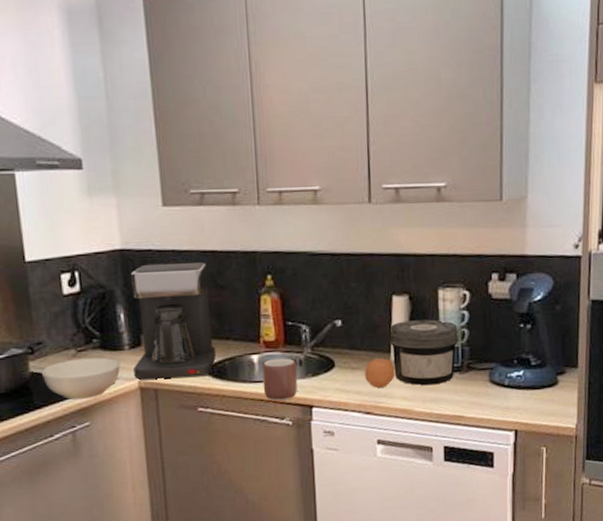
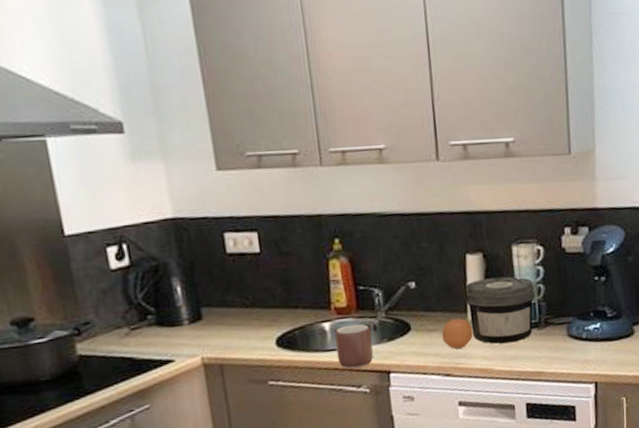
bowl: present [41,357,121,401] -> none [90,334,181,383]
coffee maker: present [130,261,217,380] -> none [184,228,285,356]

